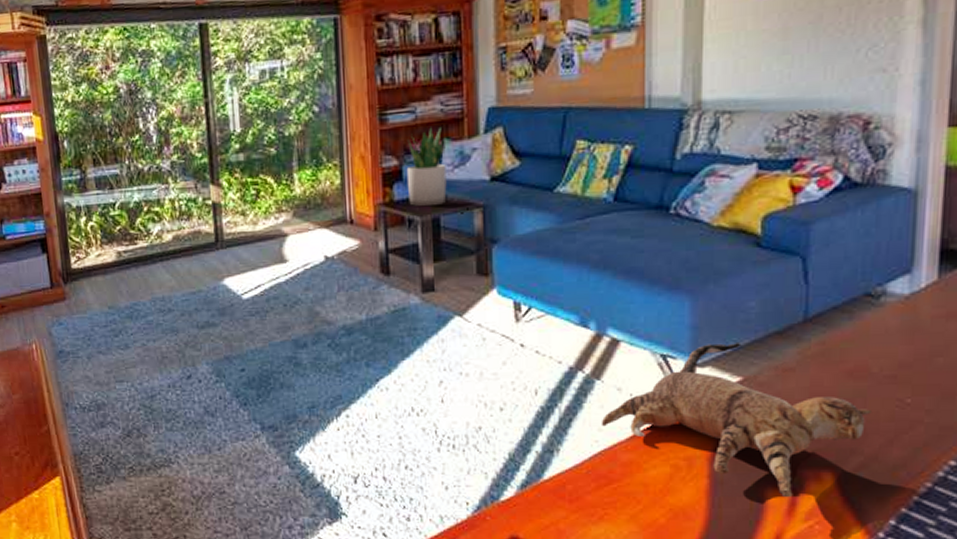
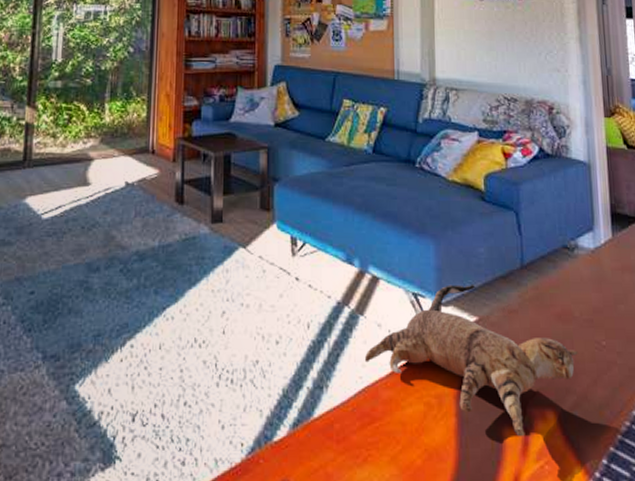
planter: present [406,127,447,207] -> none [204,76,239,144]

